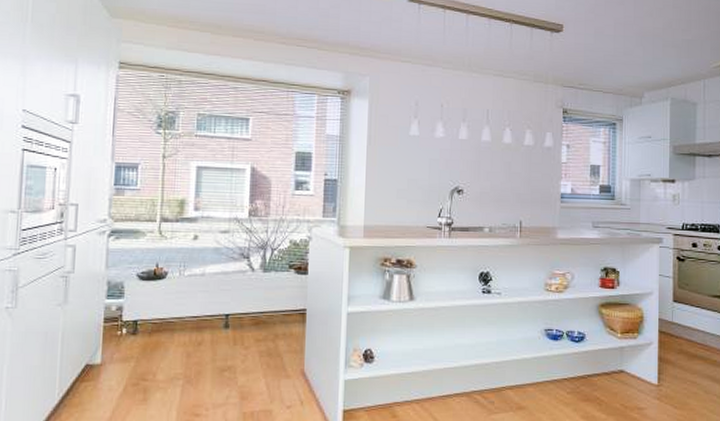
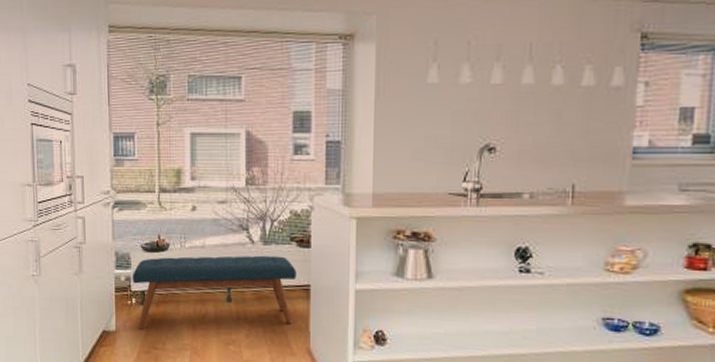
bench: none [124,282,294,361] -> present [132,255,296,330]

